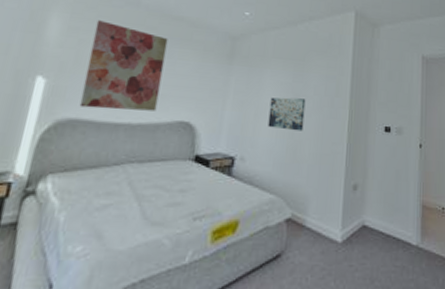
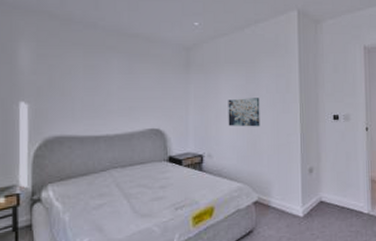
wall art: present [79,20,168,111] -> none [61,45,129,125]

